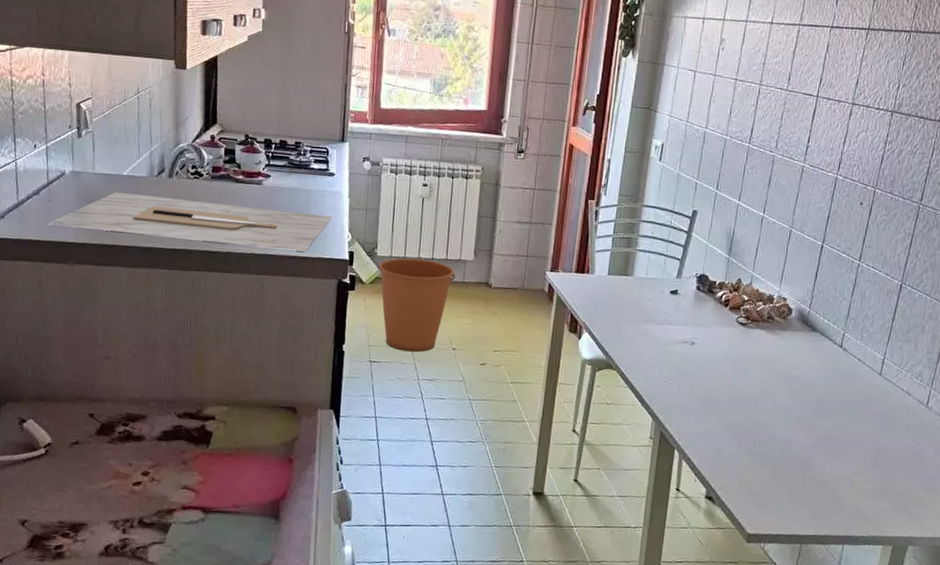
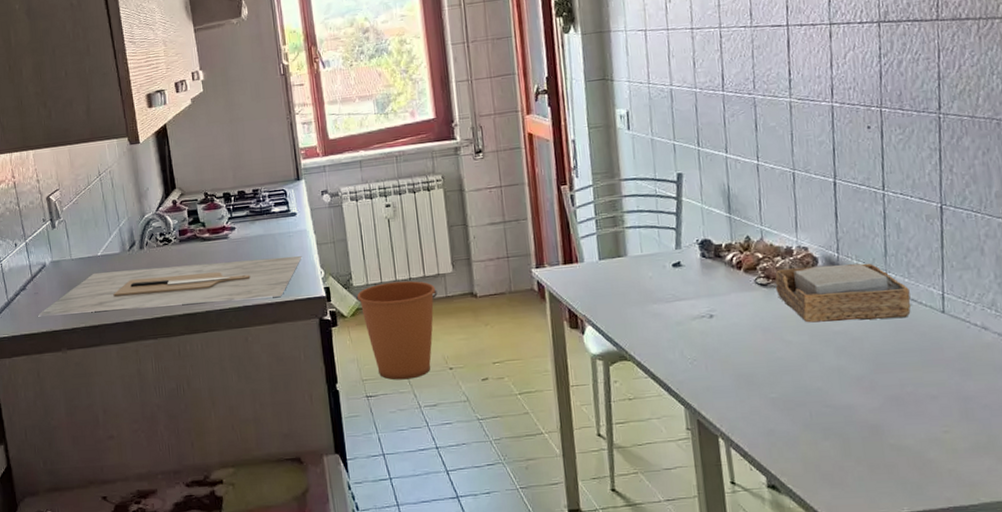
napkin holder: none [751,313,859,374] -> present [775,263,912,323]

